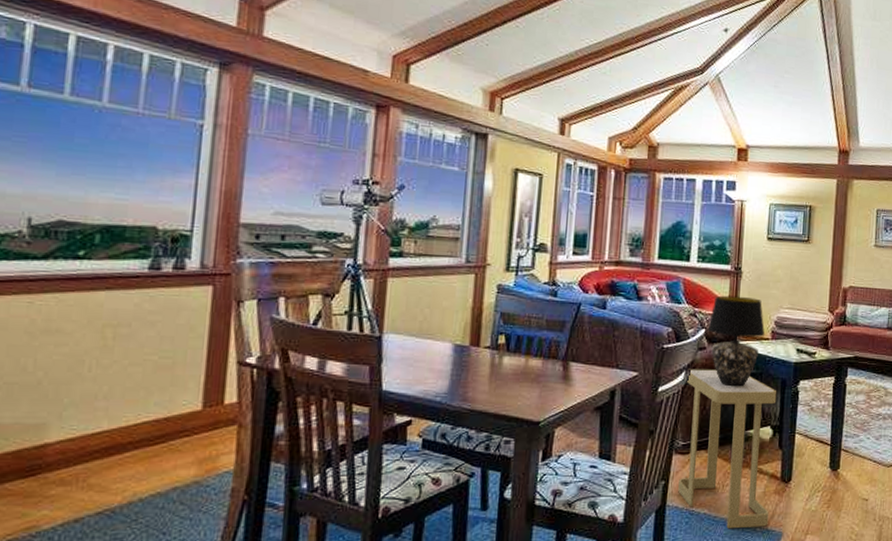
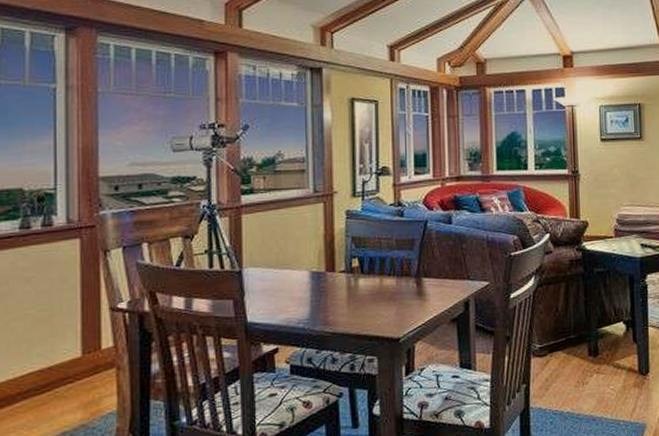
side table: present [678,369,777,529] -> none [535,271,631,426]
table lamp: present [707,295,765,387] -> none [552,198,609,287]

